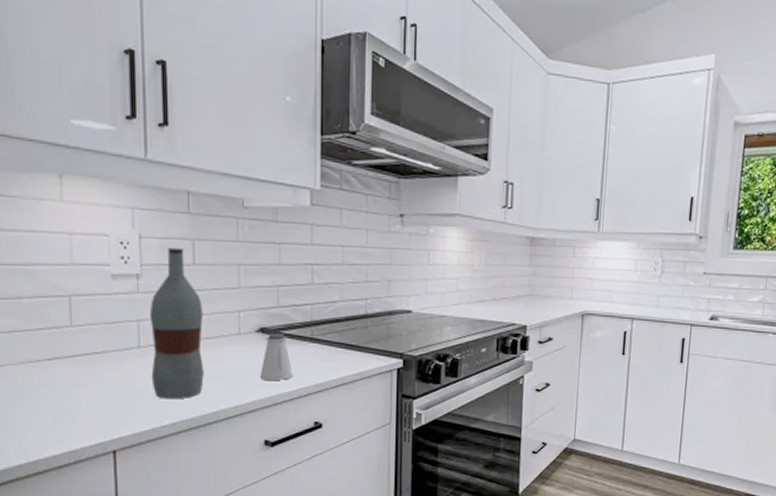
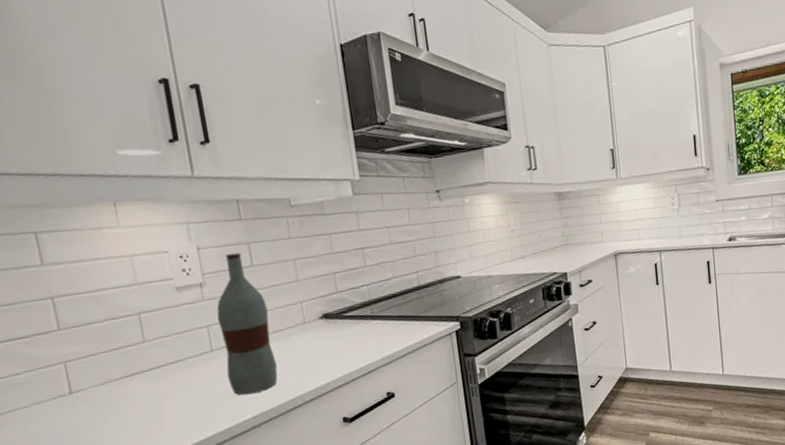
saltshaker: present [259,333,292,380] -> none [329,316,360,362]

